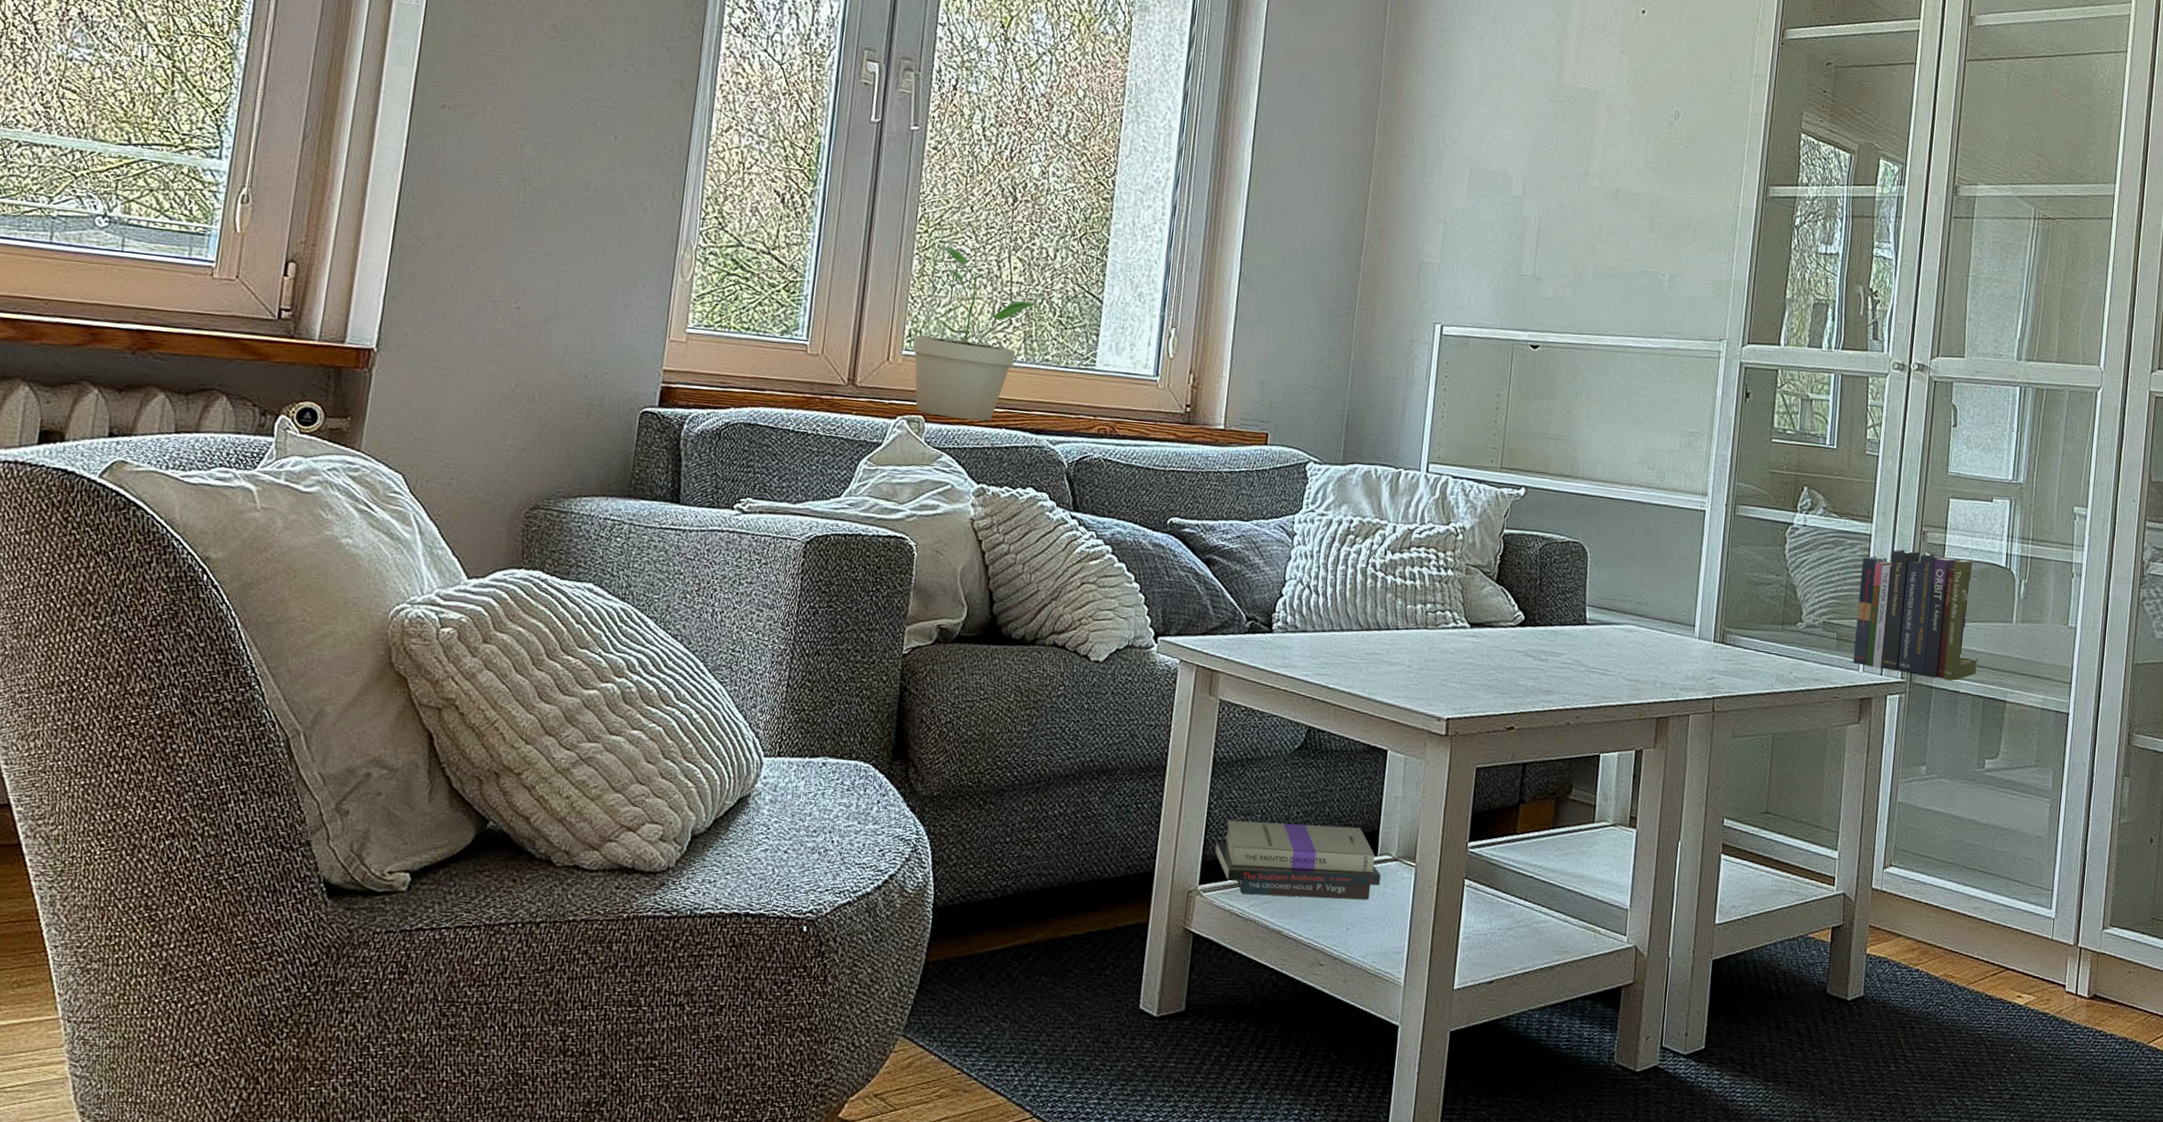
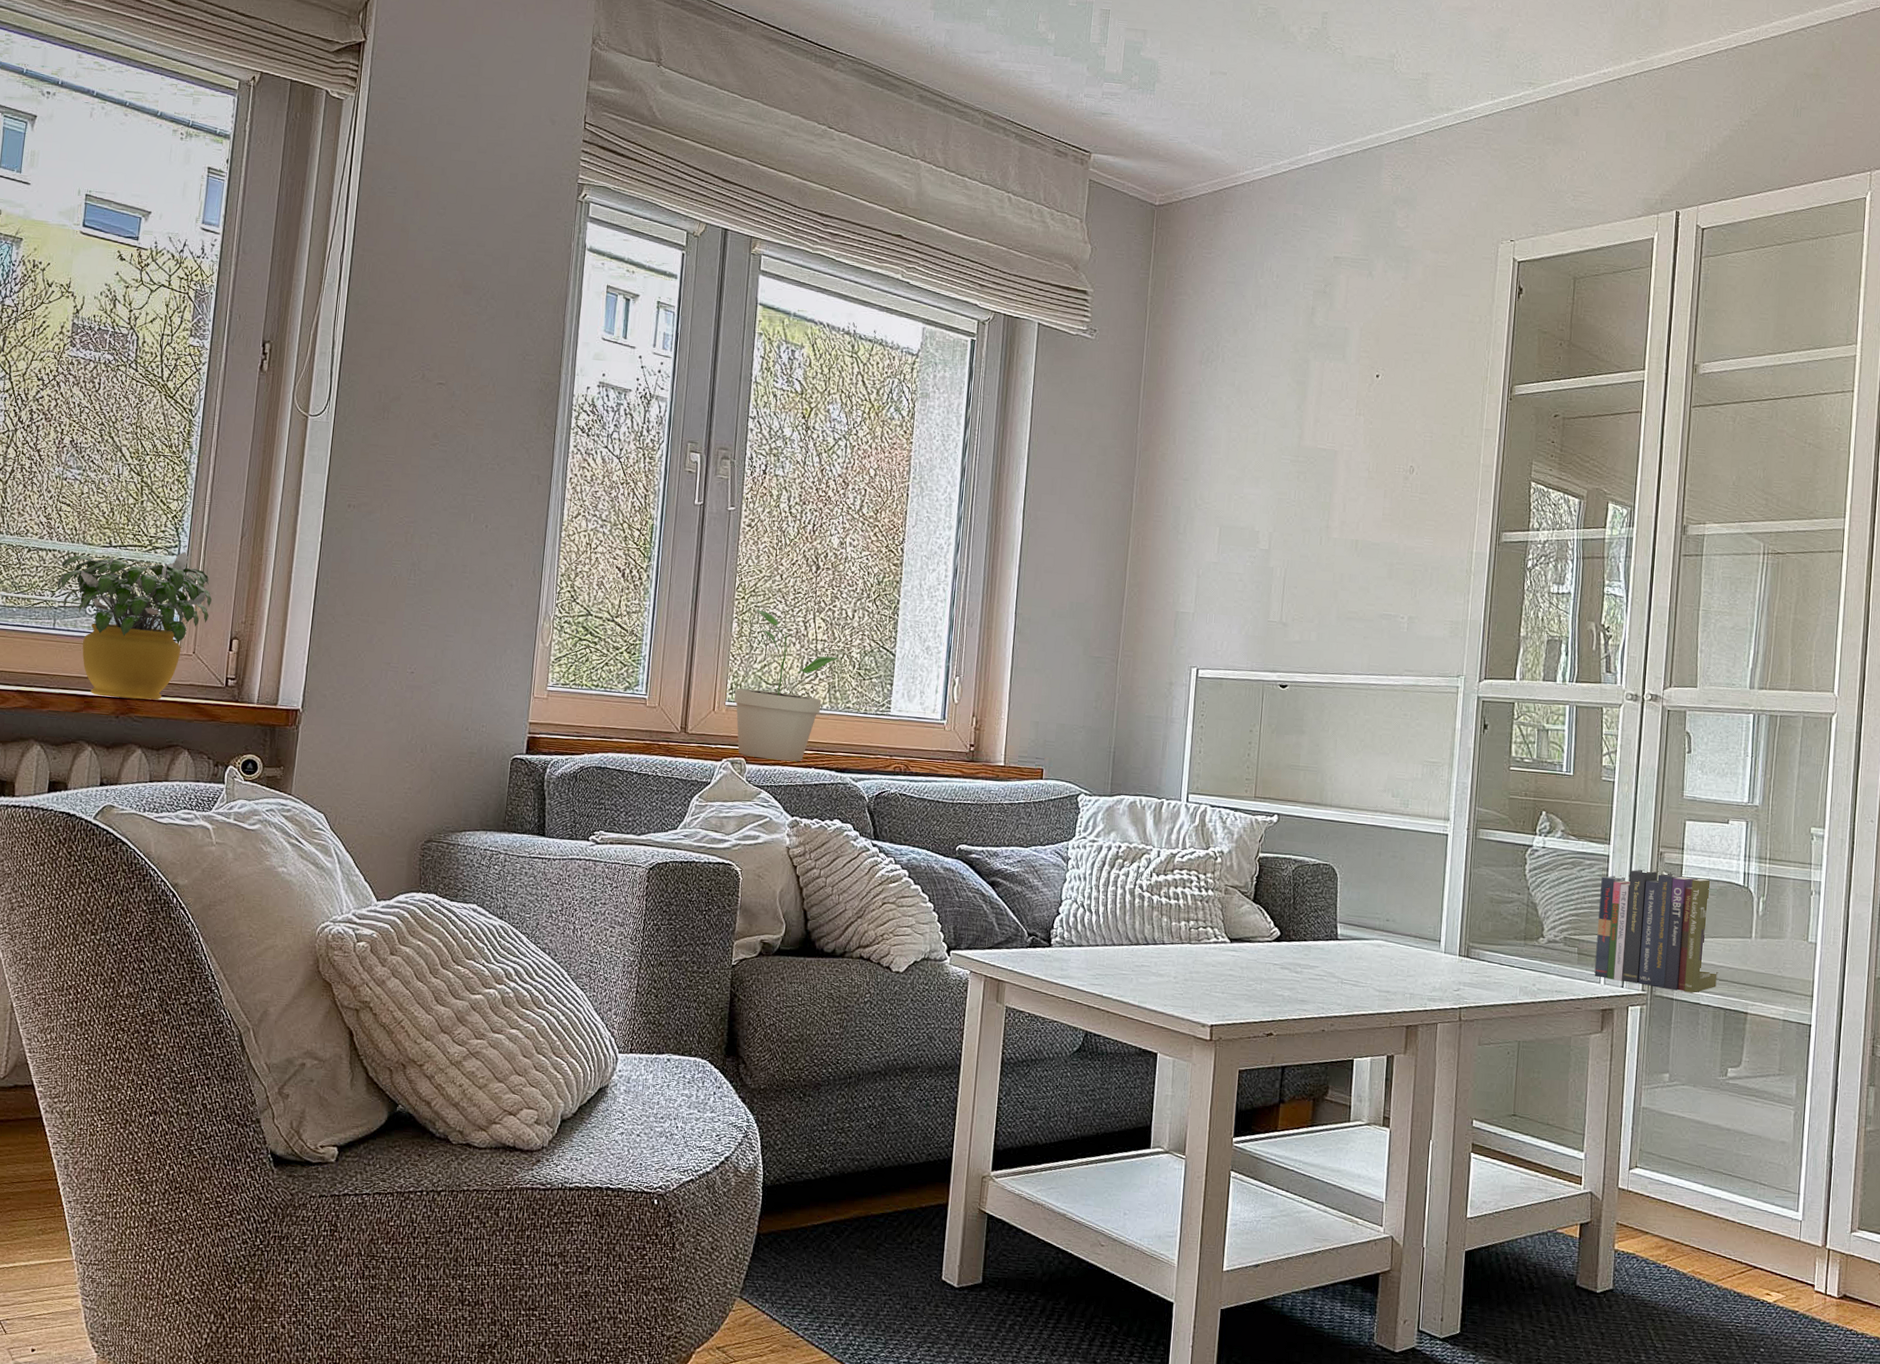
potted flower: none [56,153,262,334] -> present [57,552,212,700]
books: present [1215,820,1381,900] -> none [1005,1114,1154,1188]

